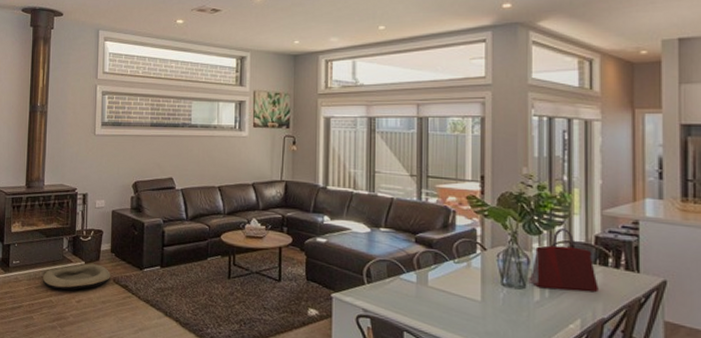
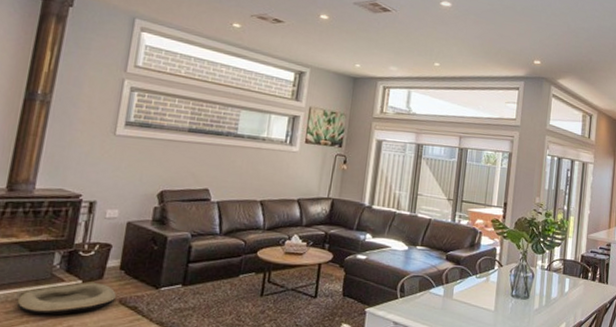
handbag: present [530,228,599,293] -> none [533,249,580,301]

